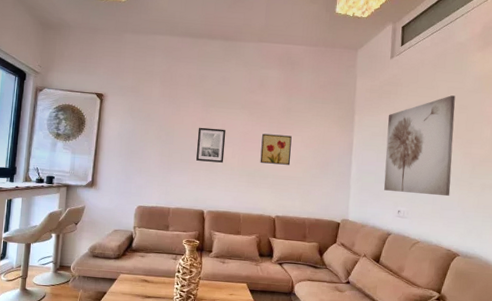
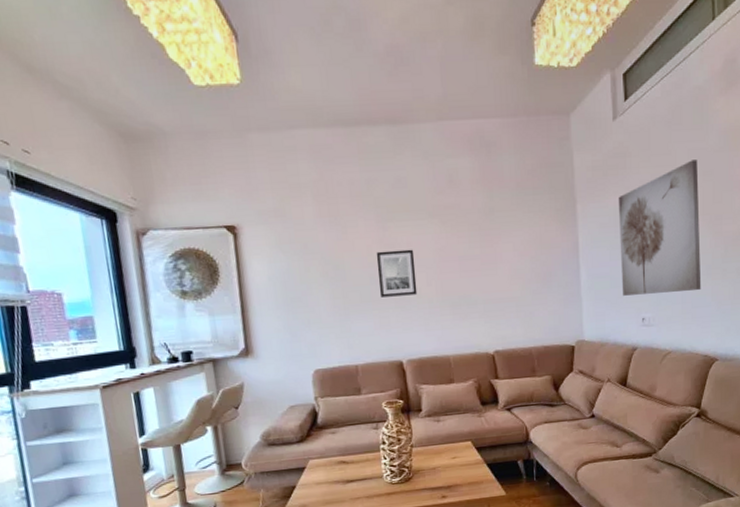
wall art: present [260,133,292,165] -> none [462,244,504,287]

